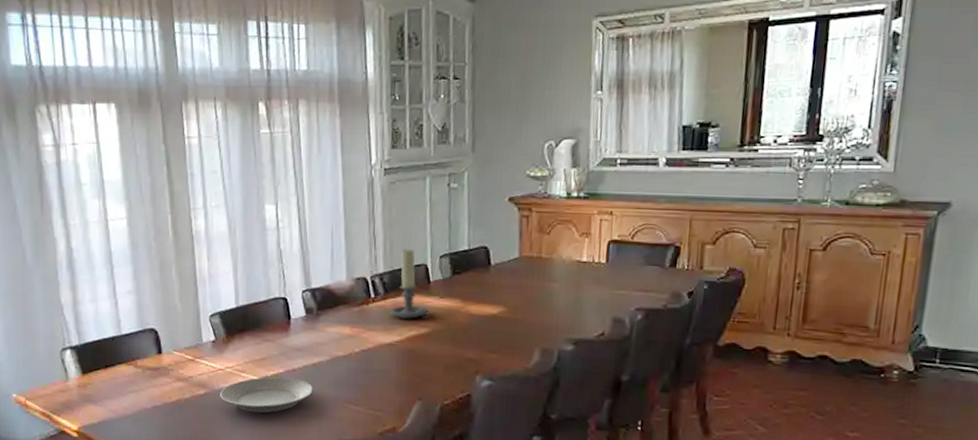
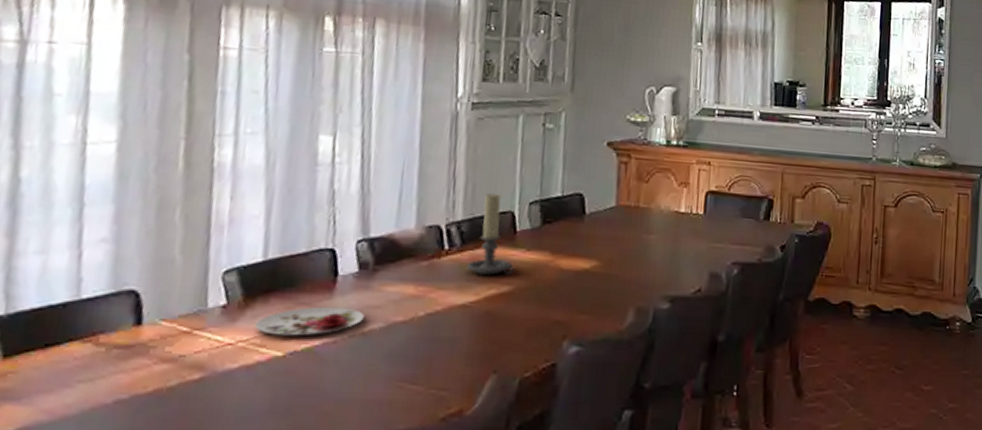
plate: present [220,377,314,414] -> none [223,351,360,402]
plate: none [237,342,313,365] -> present [255,306,364,336]

